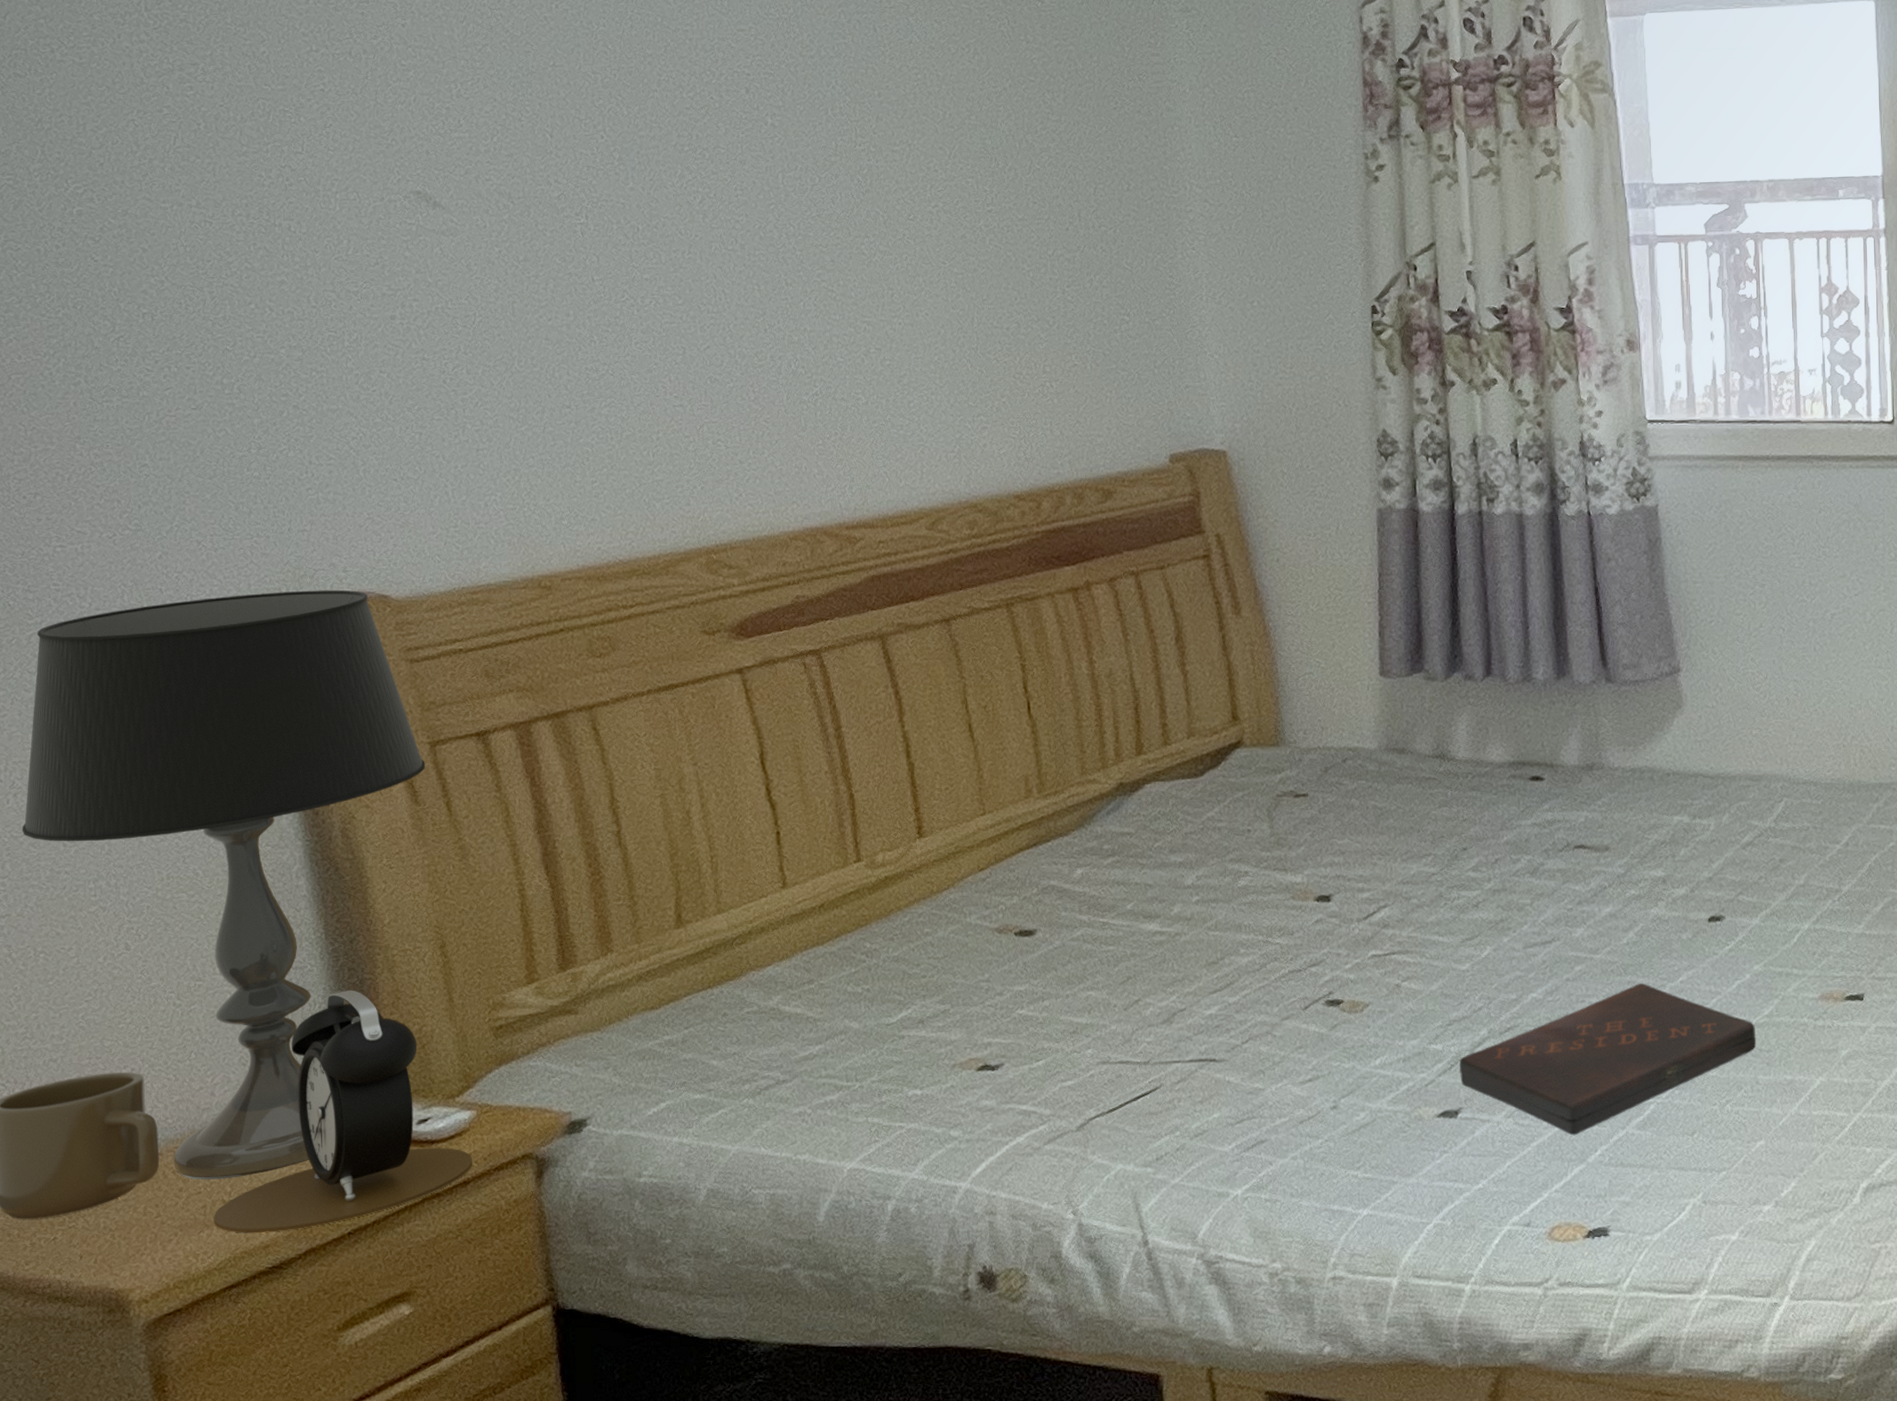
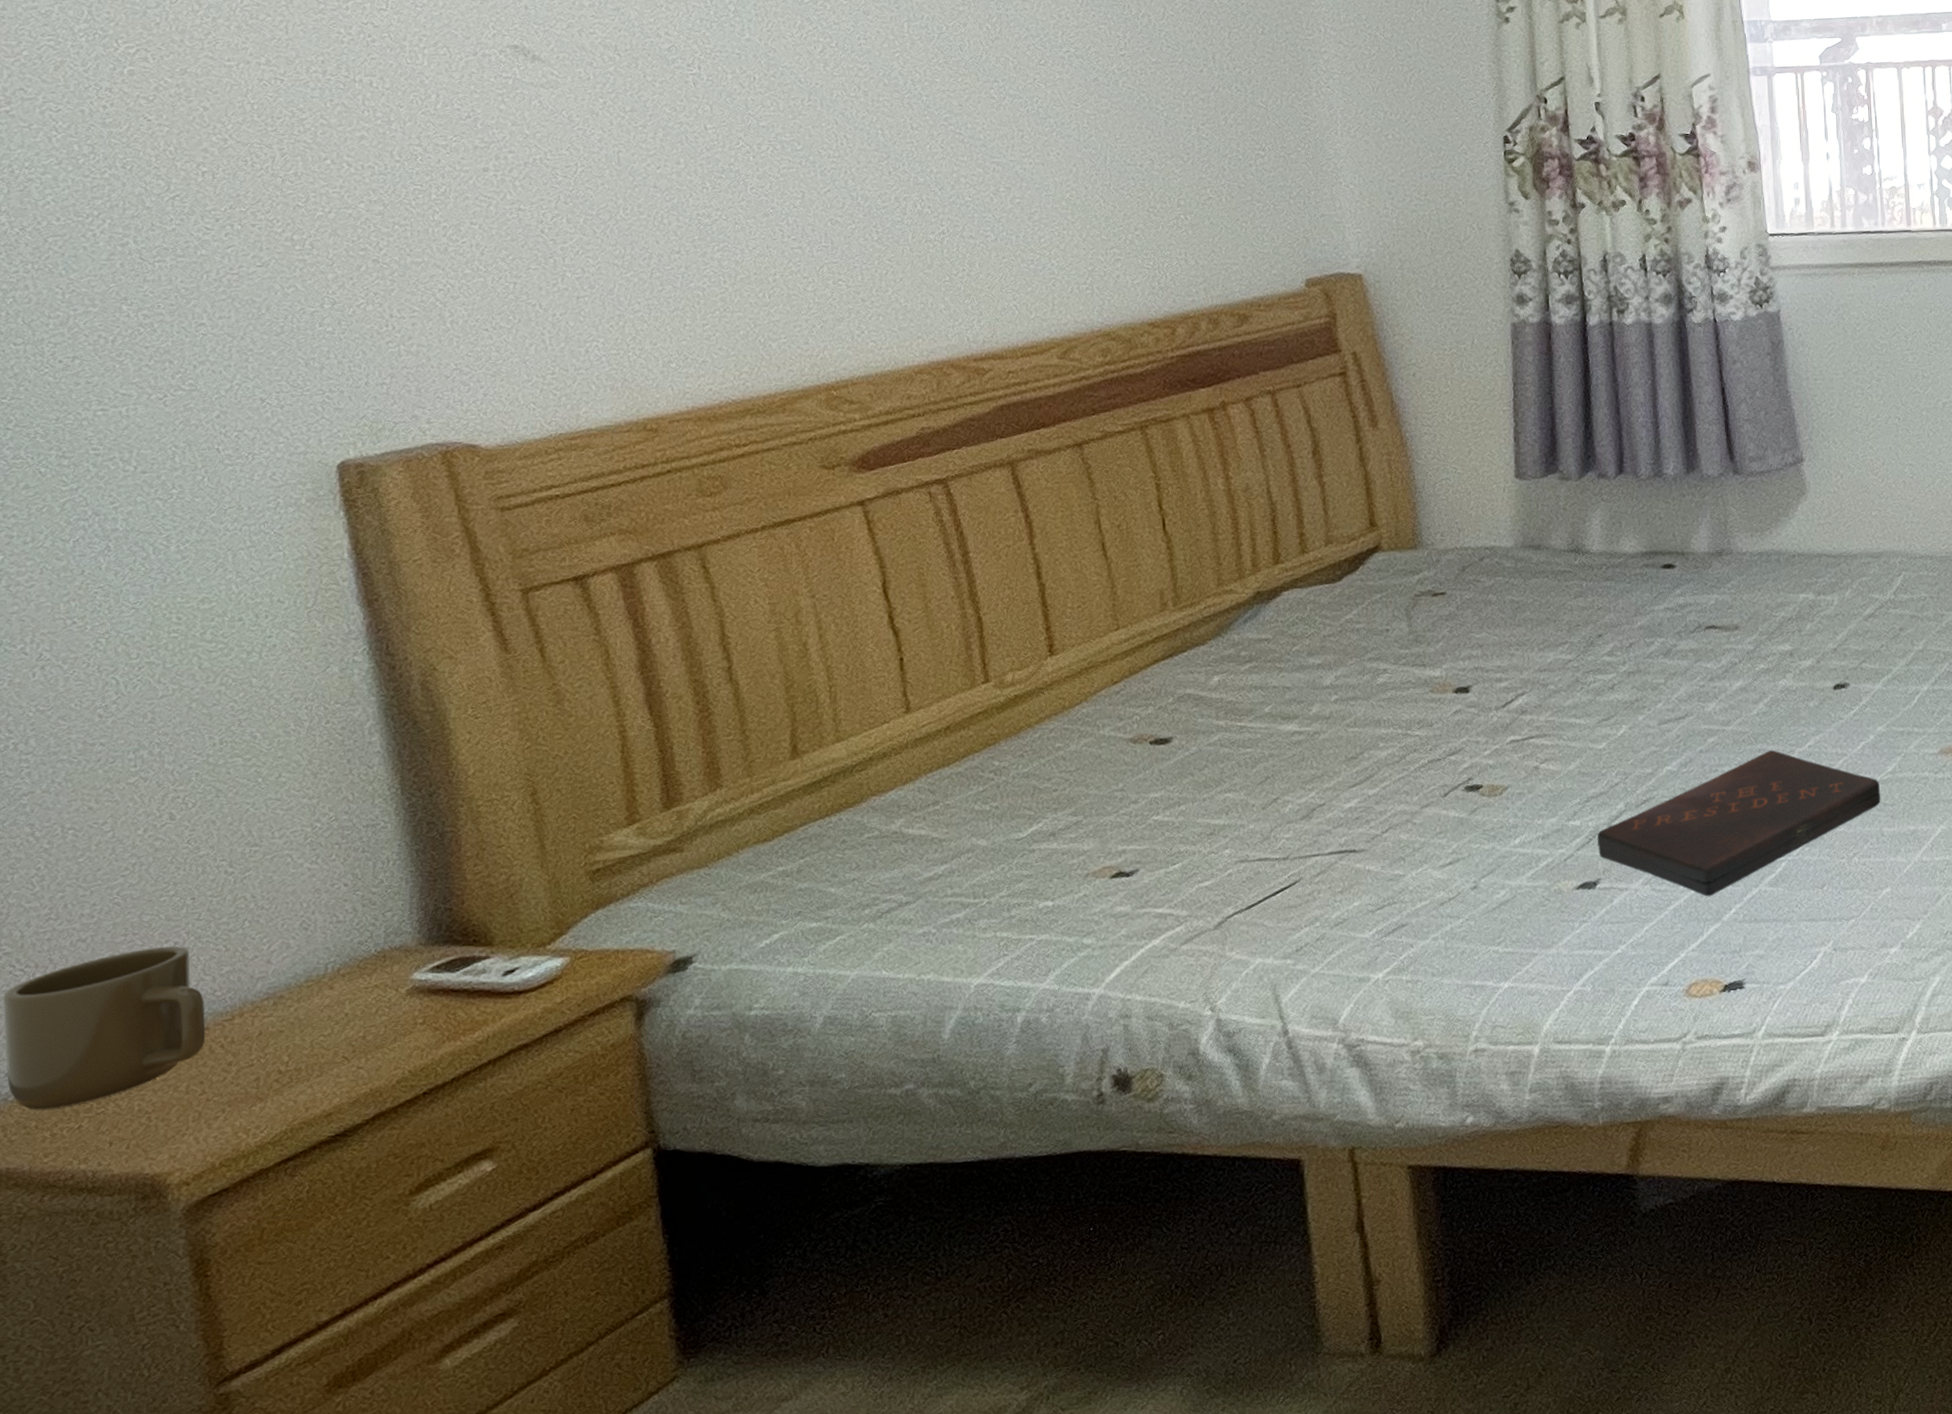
table lamp: present [21,589,426,1180] -> none [49,441,517,1052]
alarm clock: present [214,989,472,1233] -> none [268,844,565,1103]

